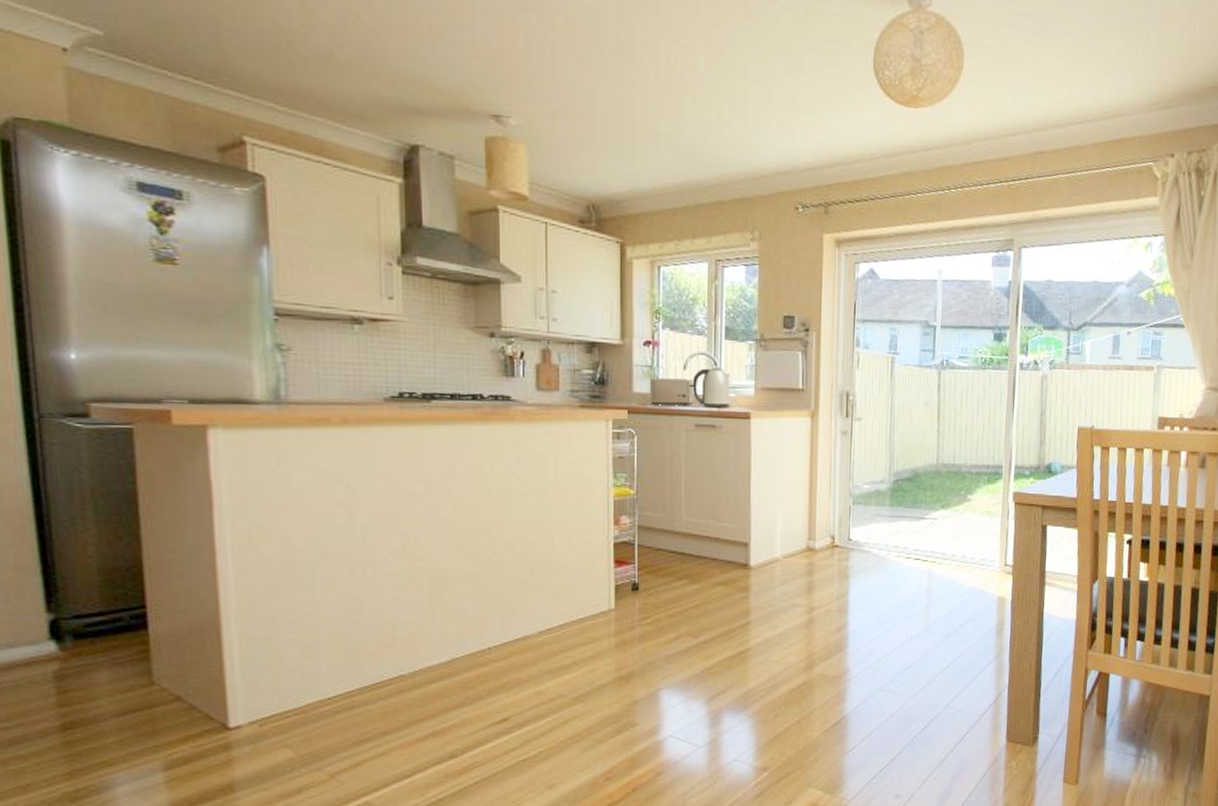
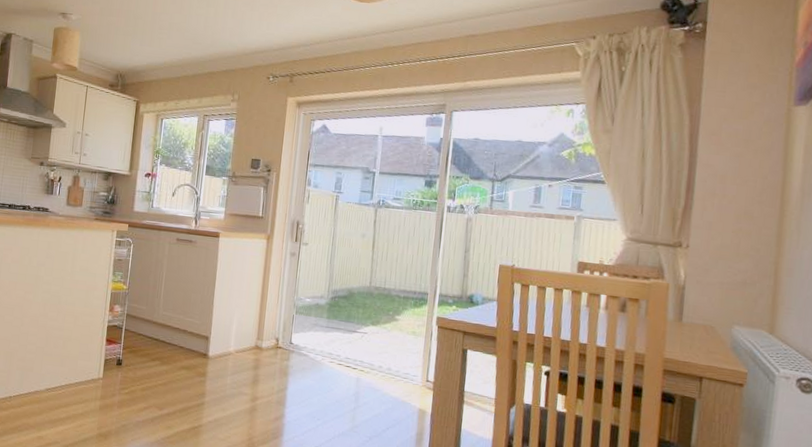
toaster: present [649,377,694,407] -> none [145,201,179,225]
kettle: present [692,367,730,408] -> none [177,196,207,228]

